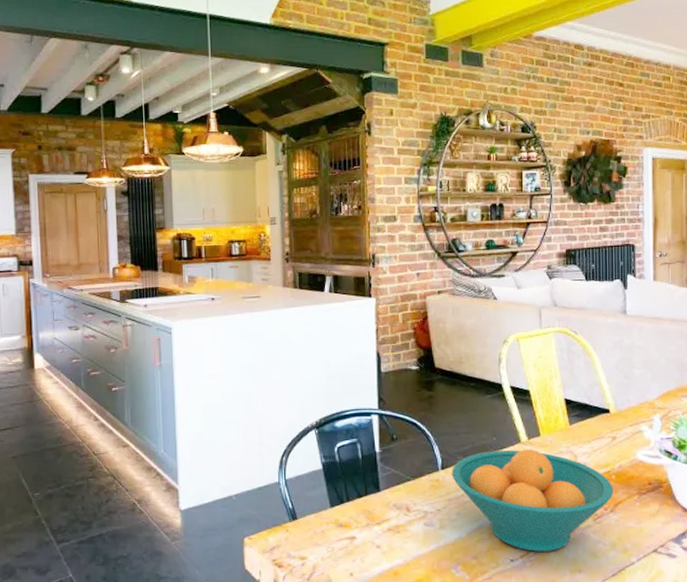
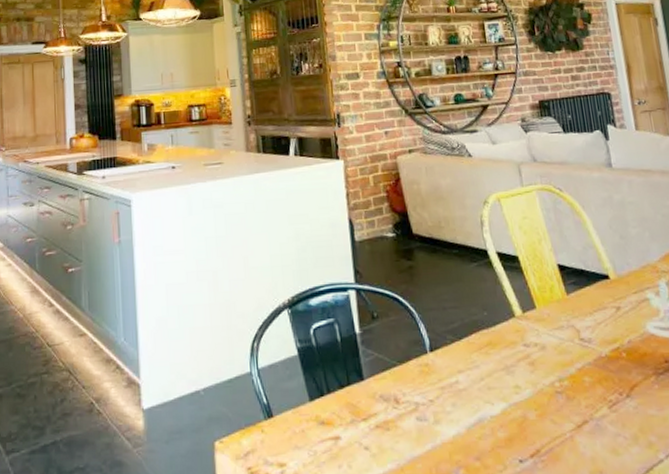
fruit bowl: present [451,449,614,552] -> none [441,324,627,450]

